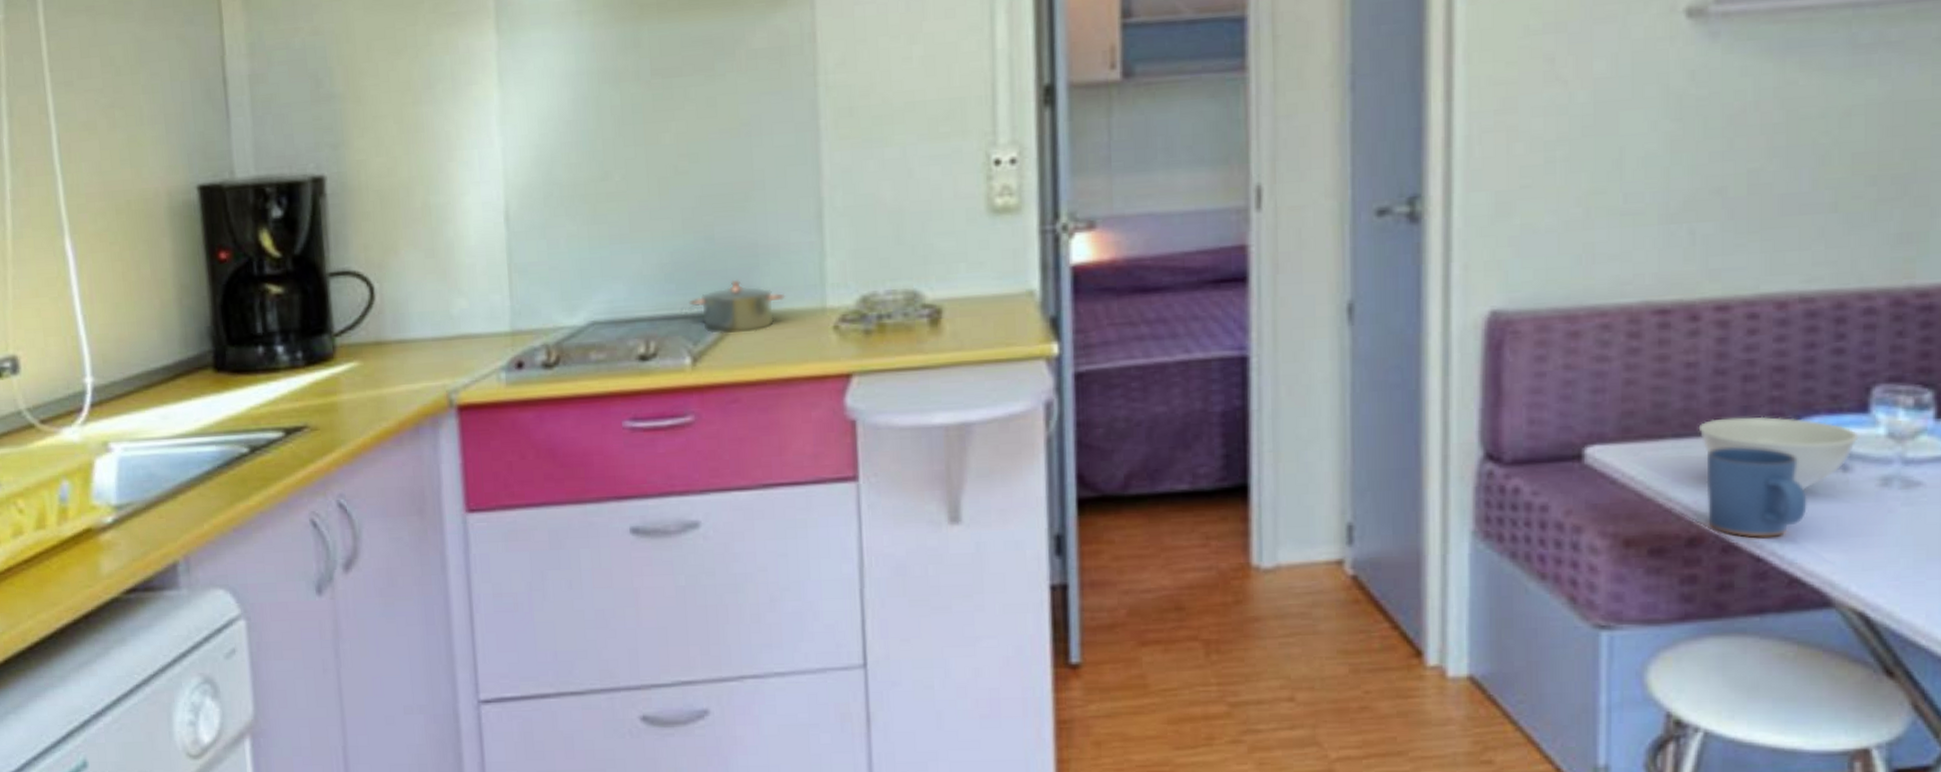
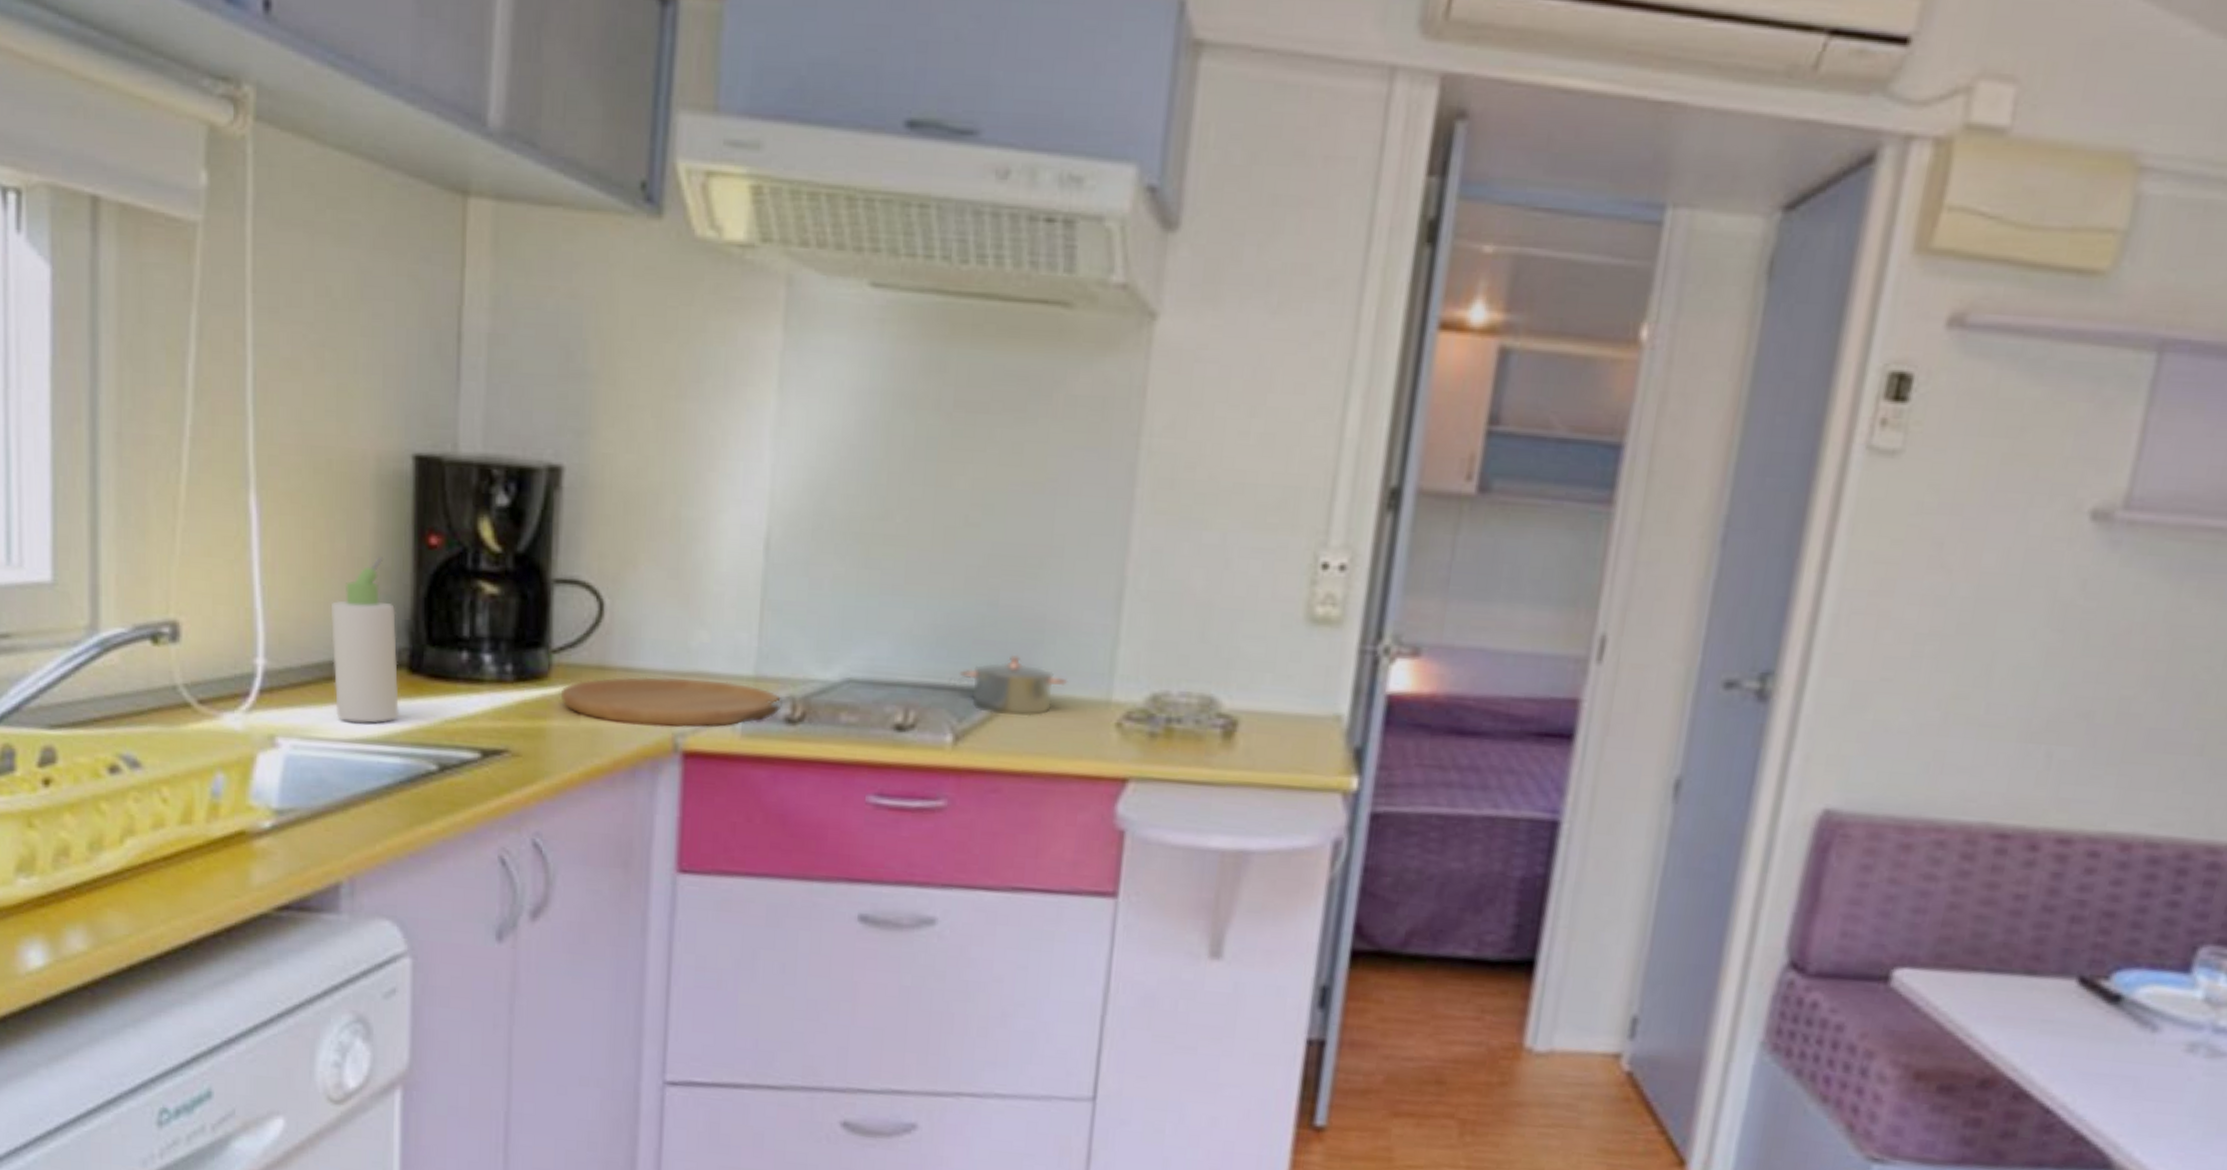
bottle: none [143,276,211,421] -> present [331,557,399,723]
cutting board: none [346,339,538,388] -> present [560,676,782,727]
bowl: present [1698,416,1859,490] -> none [2013,958,2175,1045]
mug: present [1706,447,1807,538] -> none [2005,989,2111,1090]

